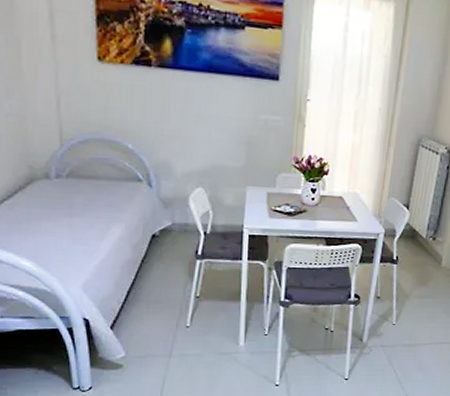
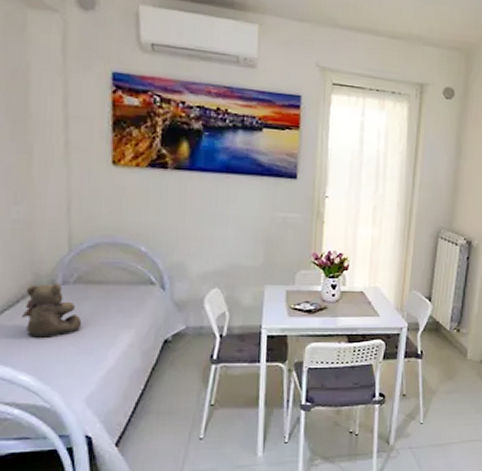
teddy bear: none [21,175,76,228] -> present [22,282,82,338]

